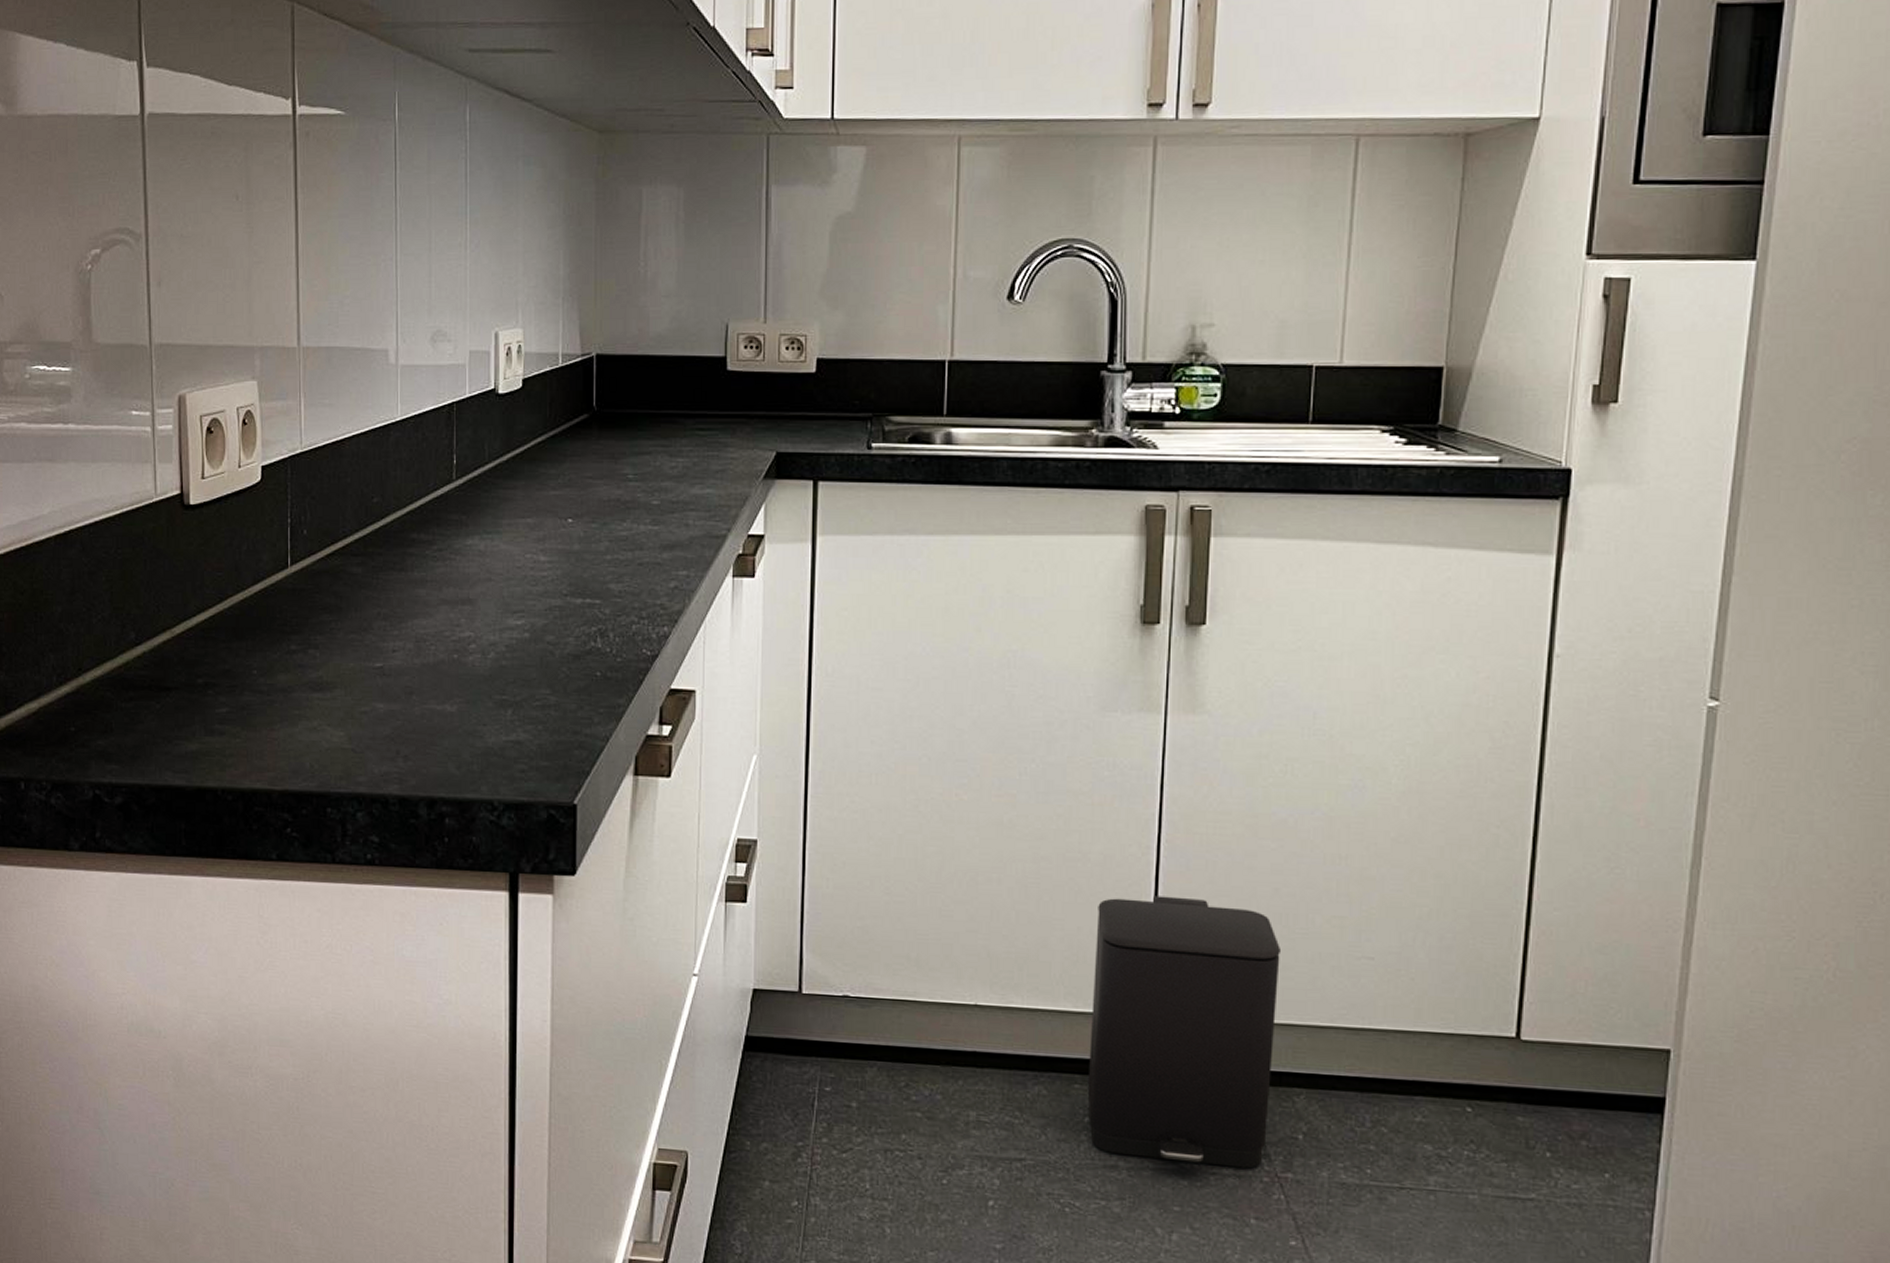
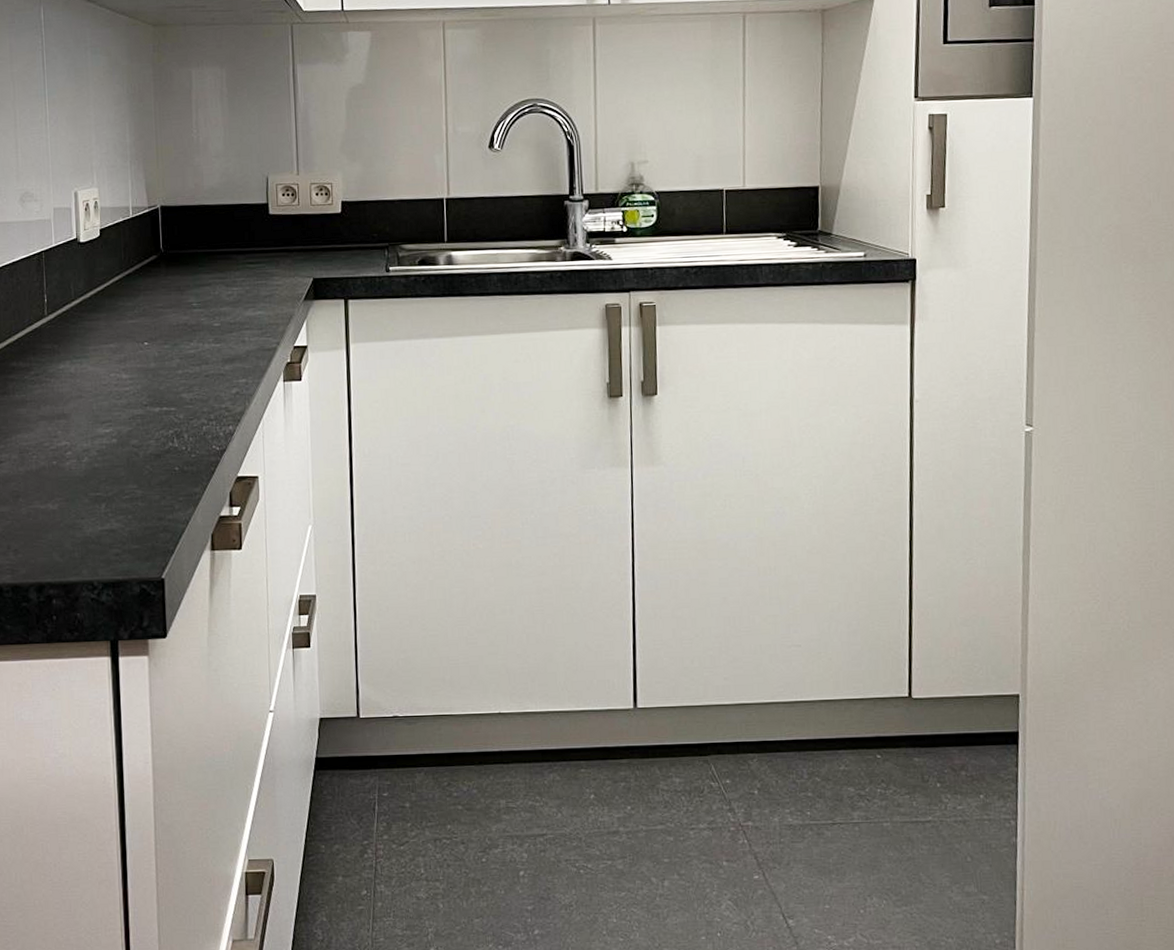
pedal bin: present [1087,895,1282,1169] -> none [590,611,732,823]

